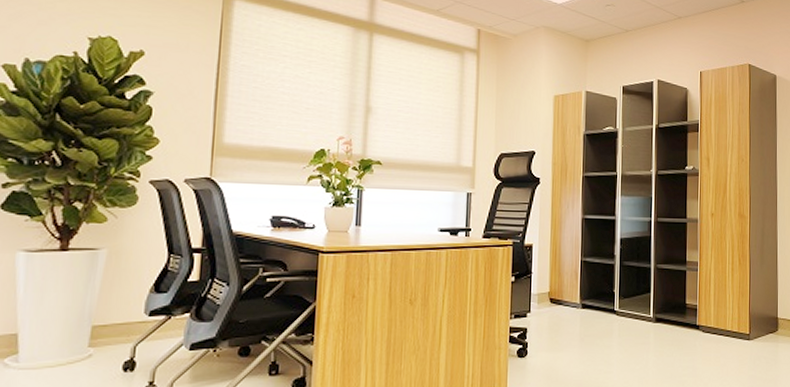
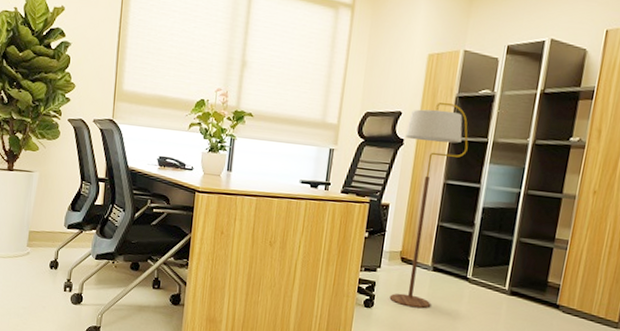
floor lamp: none [541,141,600,350] -> present [389,103,469,309]

